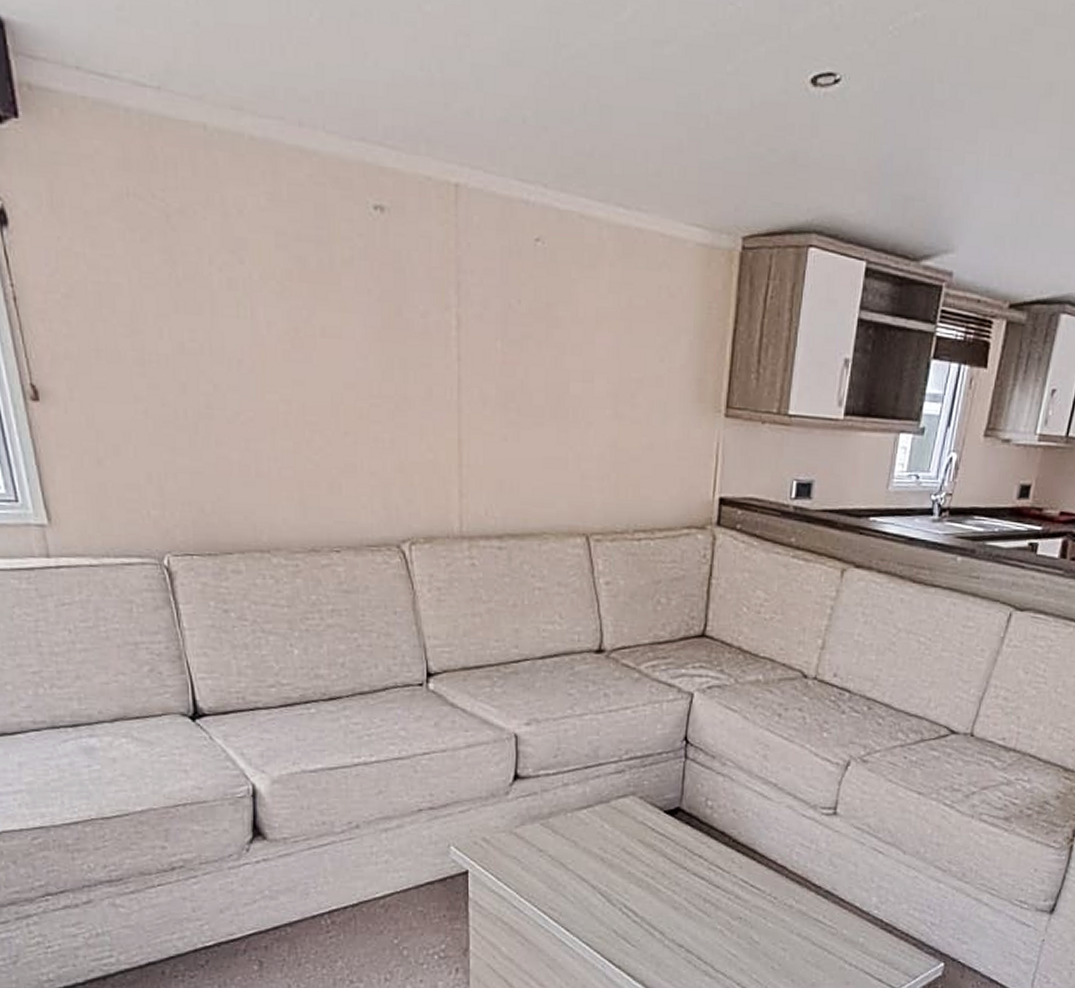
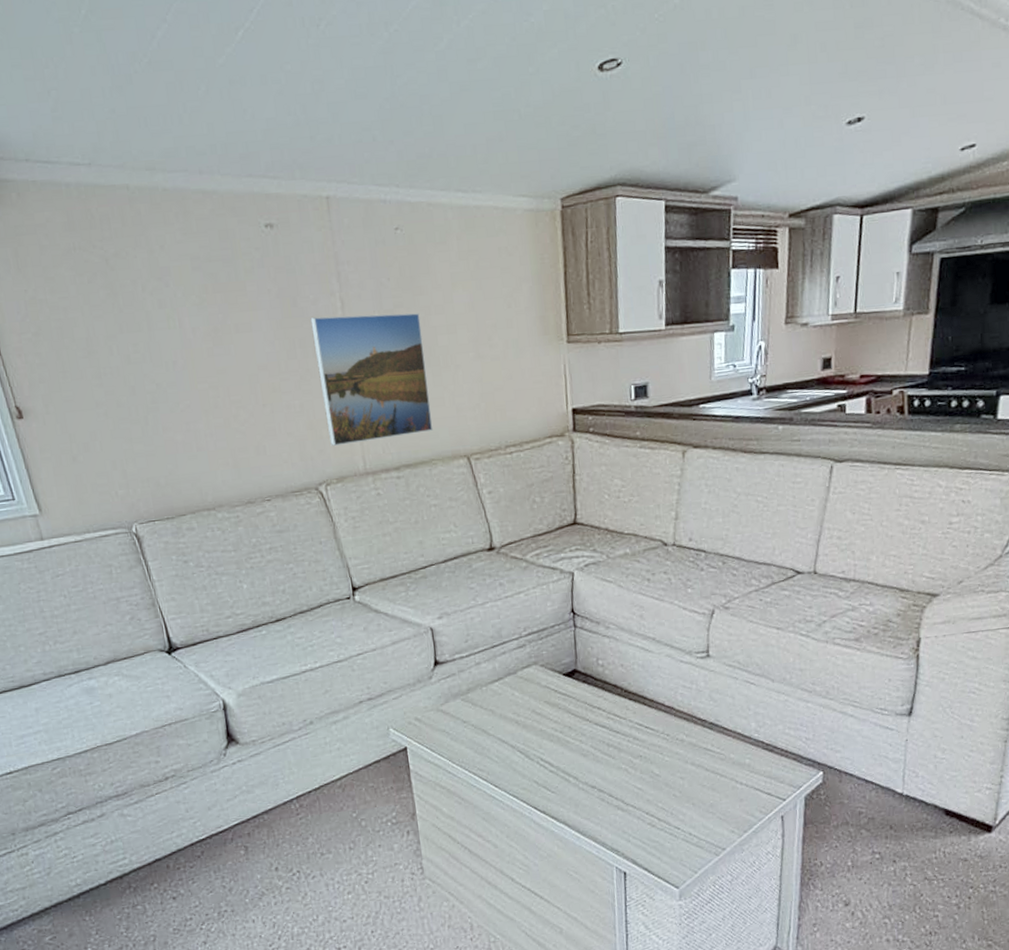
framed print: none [416,333,552,499] -> present [310,313,434,446]

